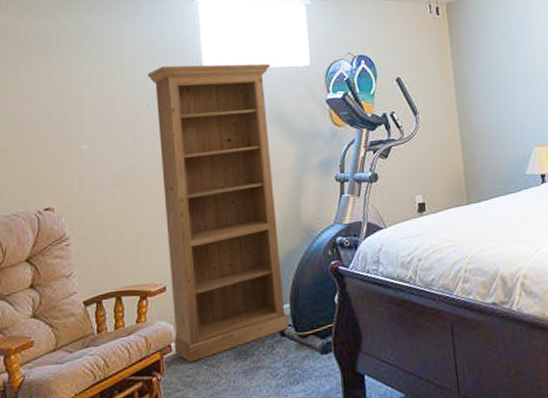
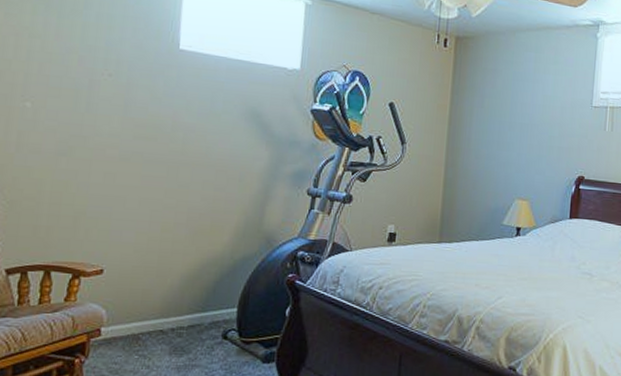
bookshelf: present [147,63,289,363] -> none [103,35,256,350]

